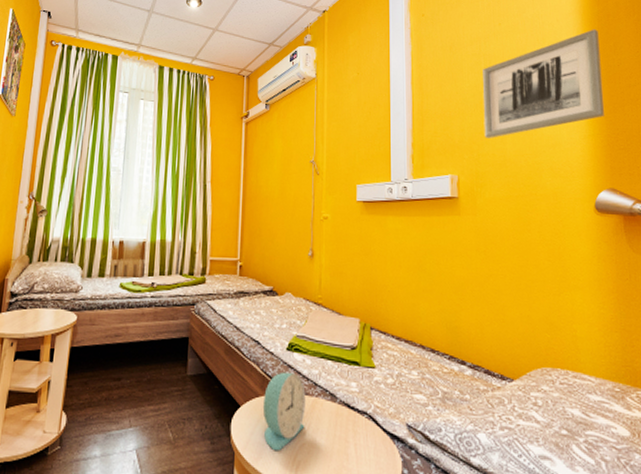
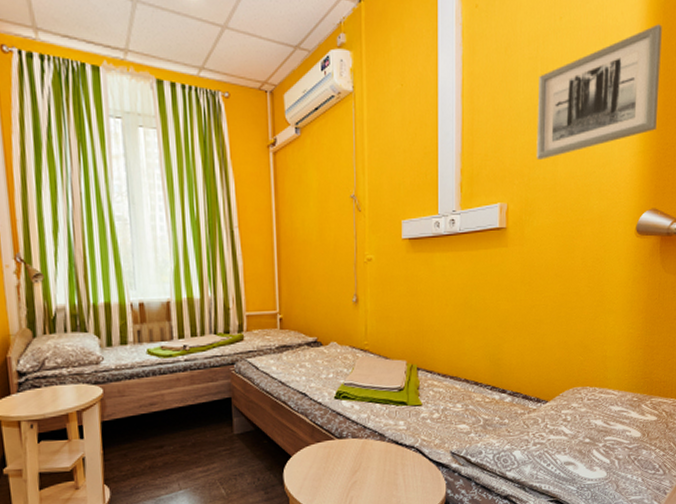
alarm clock: present [262,372,306,451] -> none [313,419,356,492]

